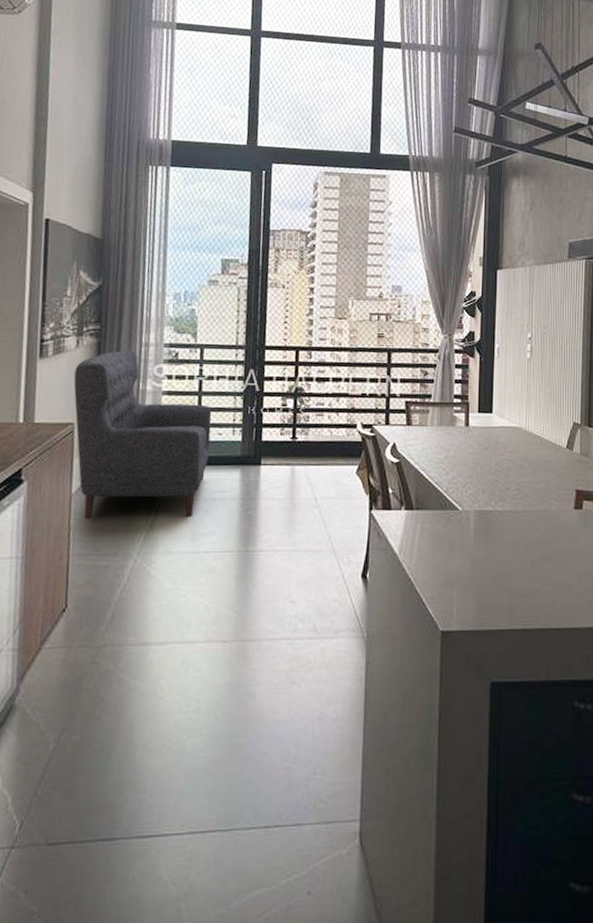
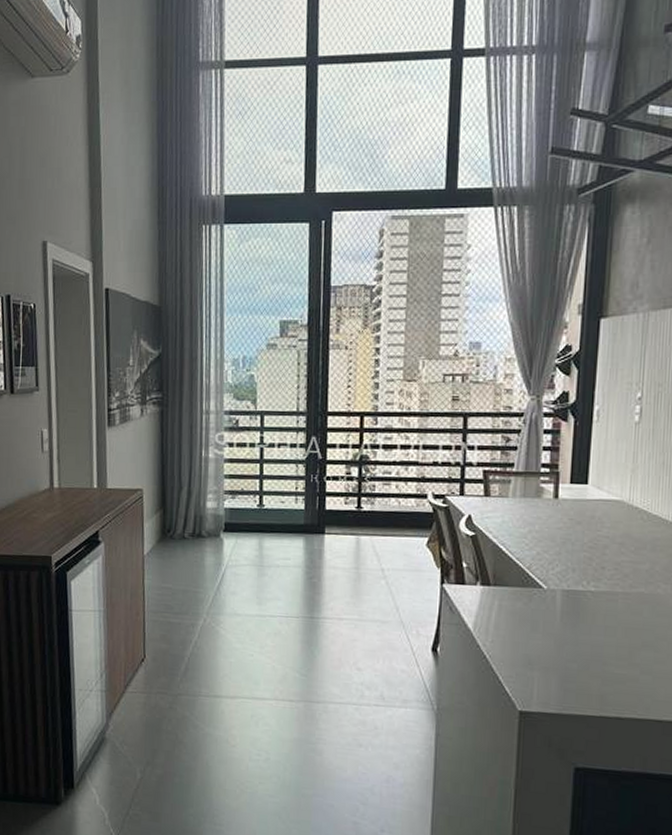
sofa: present [74,351,212,519] -> none [140,419,274,583]

